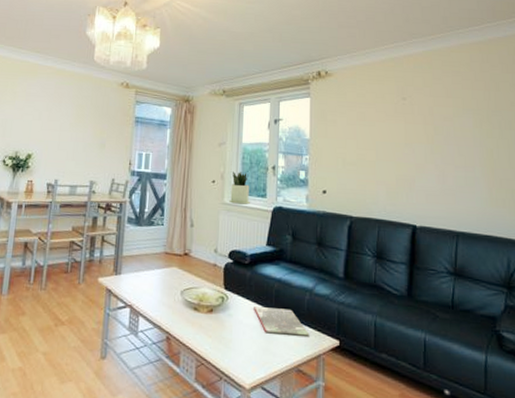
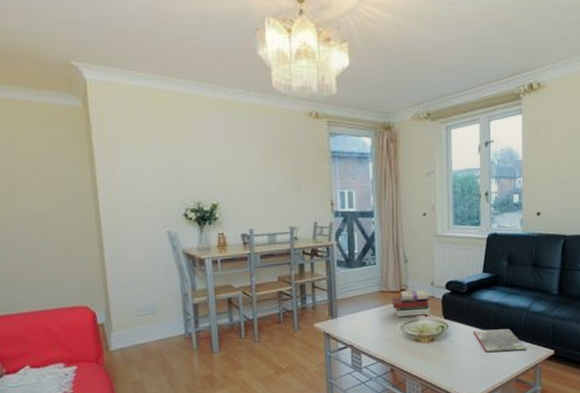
books: none [174,254,212,285] -> present [391,290,431,317]
planter: present [229,171,250,205] -> none [442,201,464,235]

